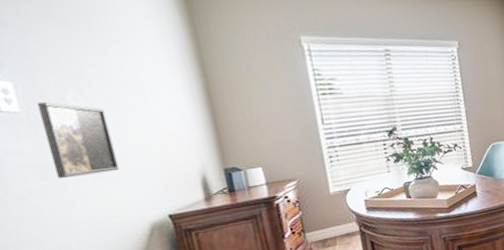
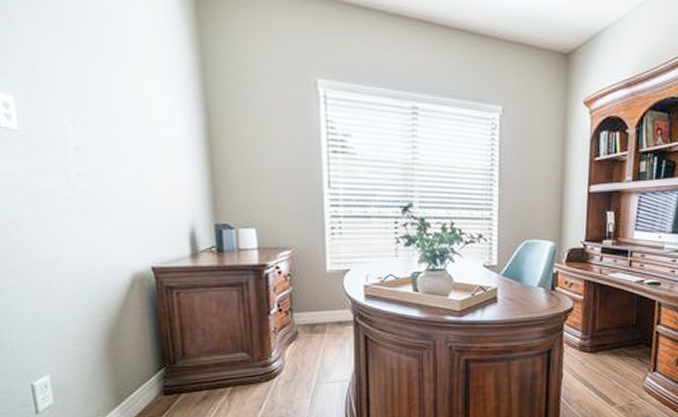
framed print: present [36,102,119,178] -> none [34,122,107,210]

